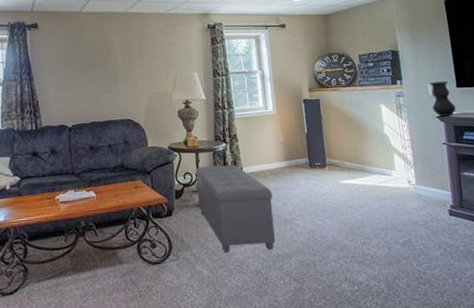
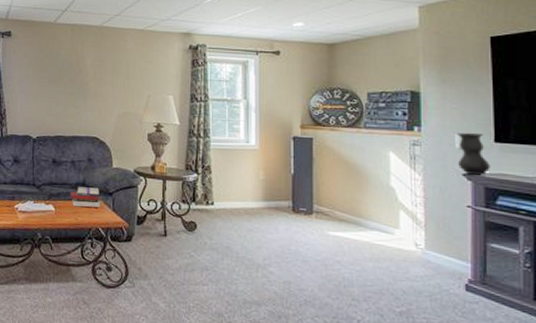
books: none [110,168,140,190] -> present [70,187,100,209]
ottoman: present [195,164,275,252] -> none [161,195,246,294]

